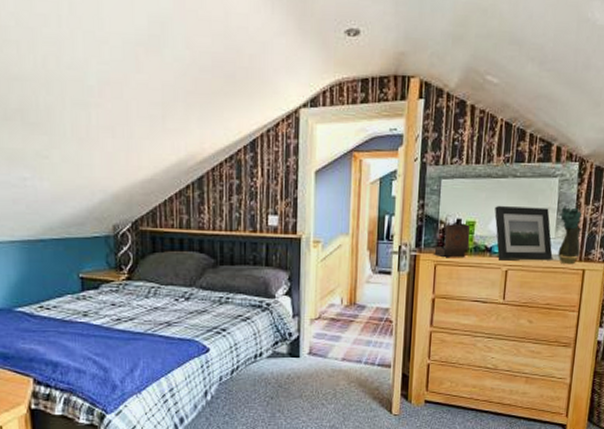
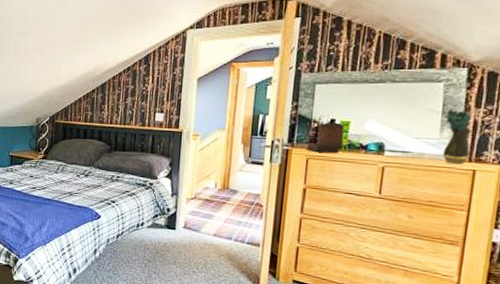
picture frame: present [494,205,553,261] -> none [371,107,437,160]

